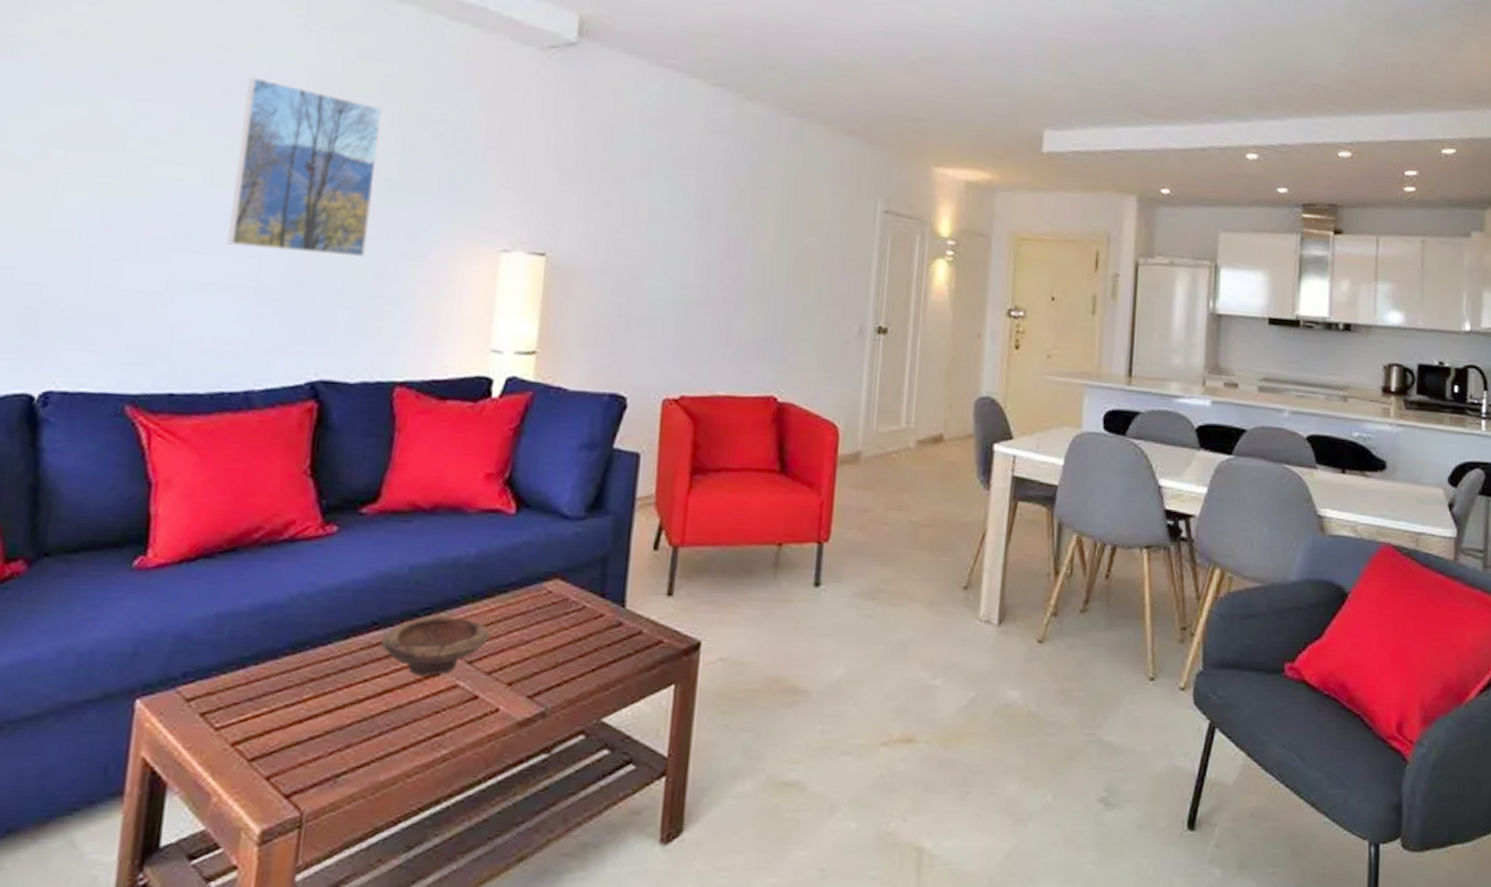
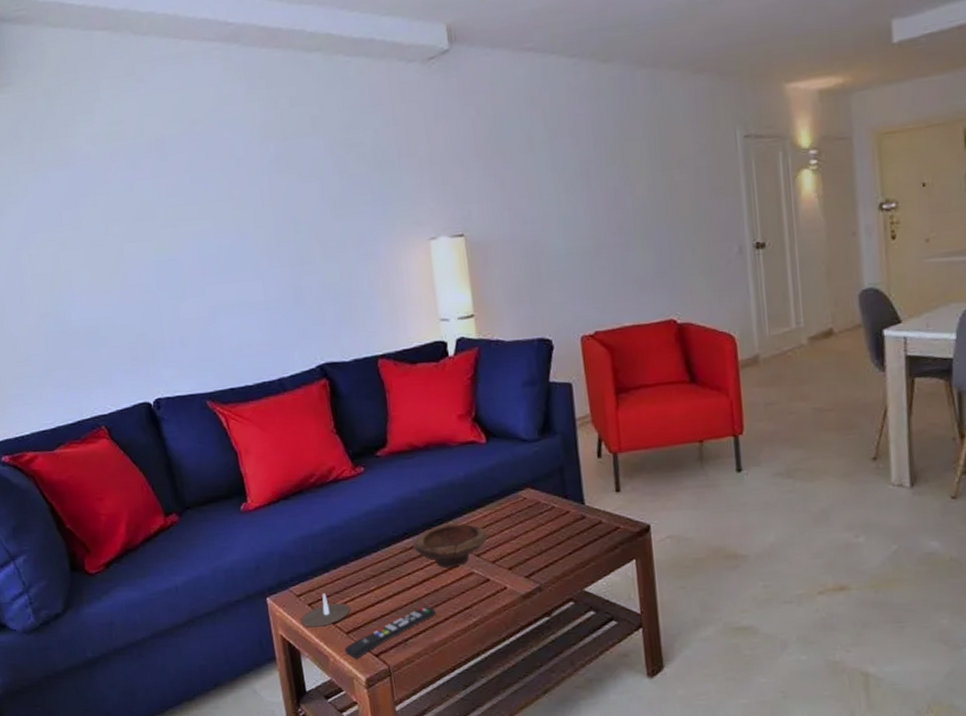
candle: none [181,699,266,749] -> present [300,593,351,627]
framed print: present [226,76,383,258] -> none [220,140,334,274]
remote control: none [239,728,391,800] -> present [344,606,436,659]

